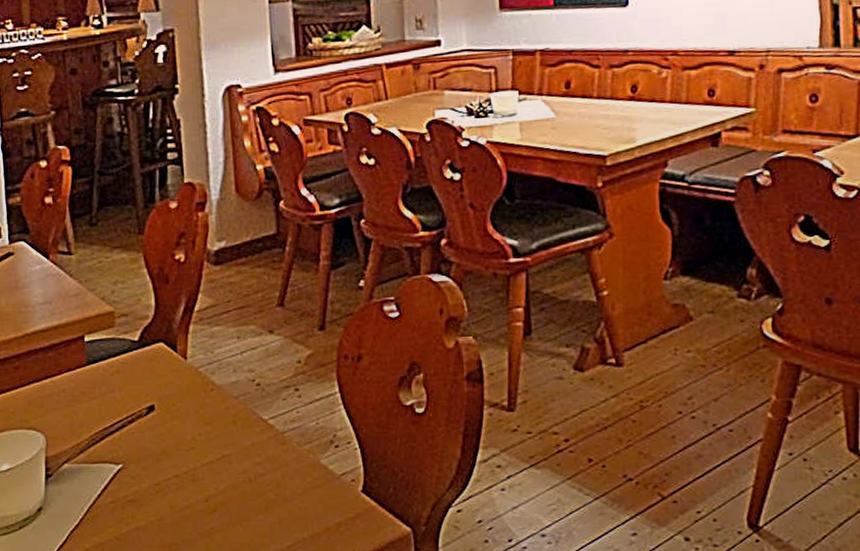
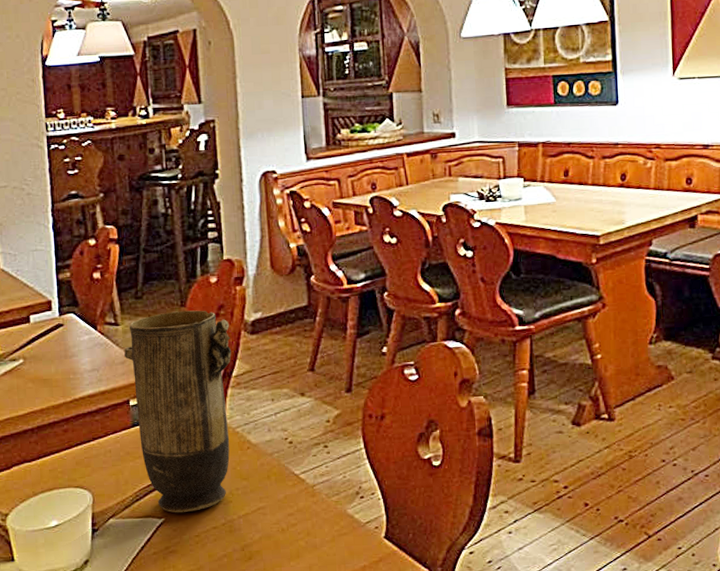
vase: none [77,238,194,459] -> present [123,310,232,513]

